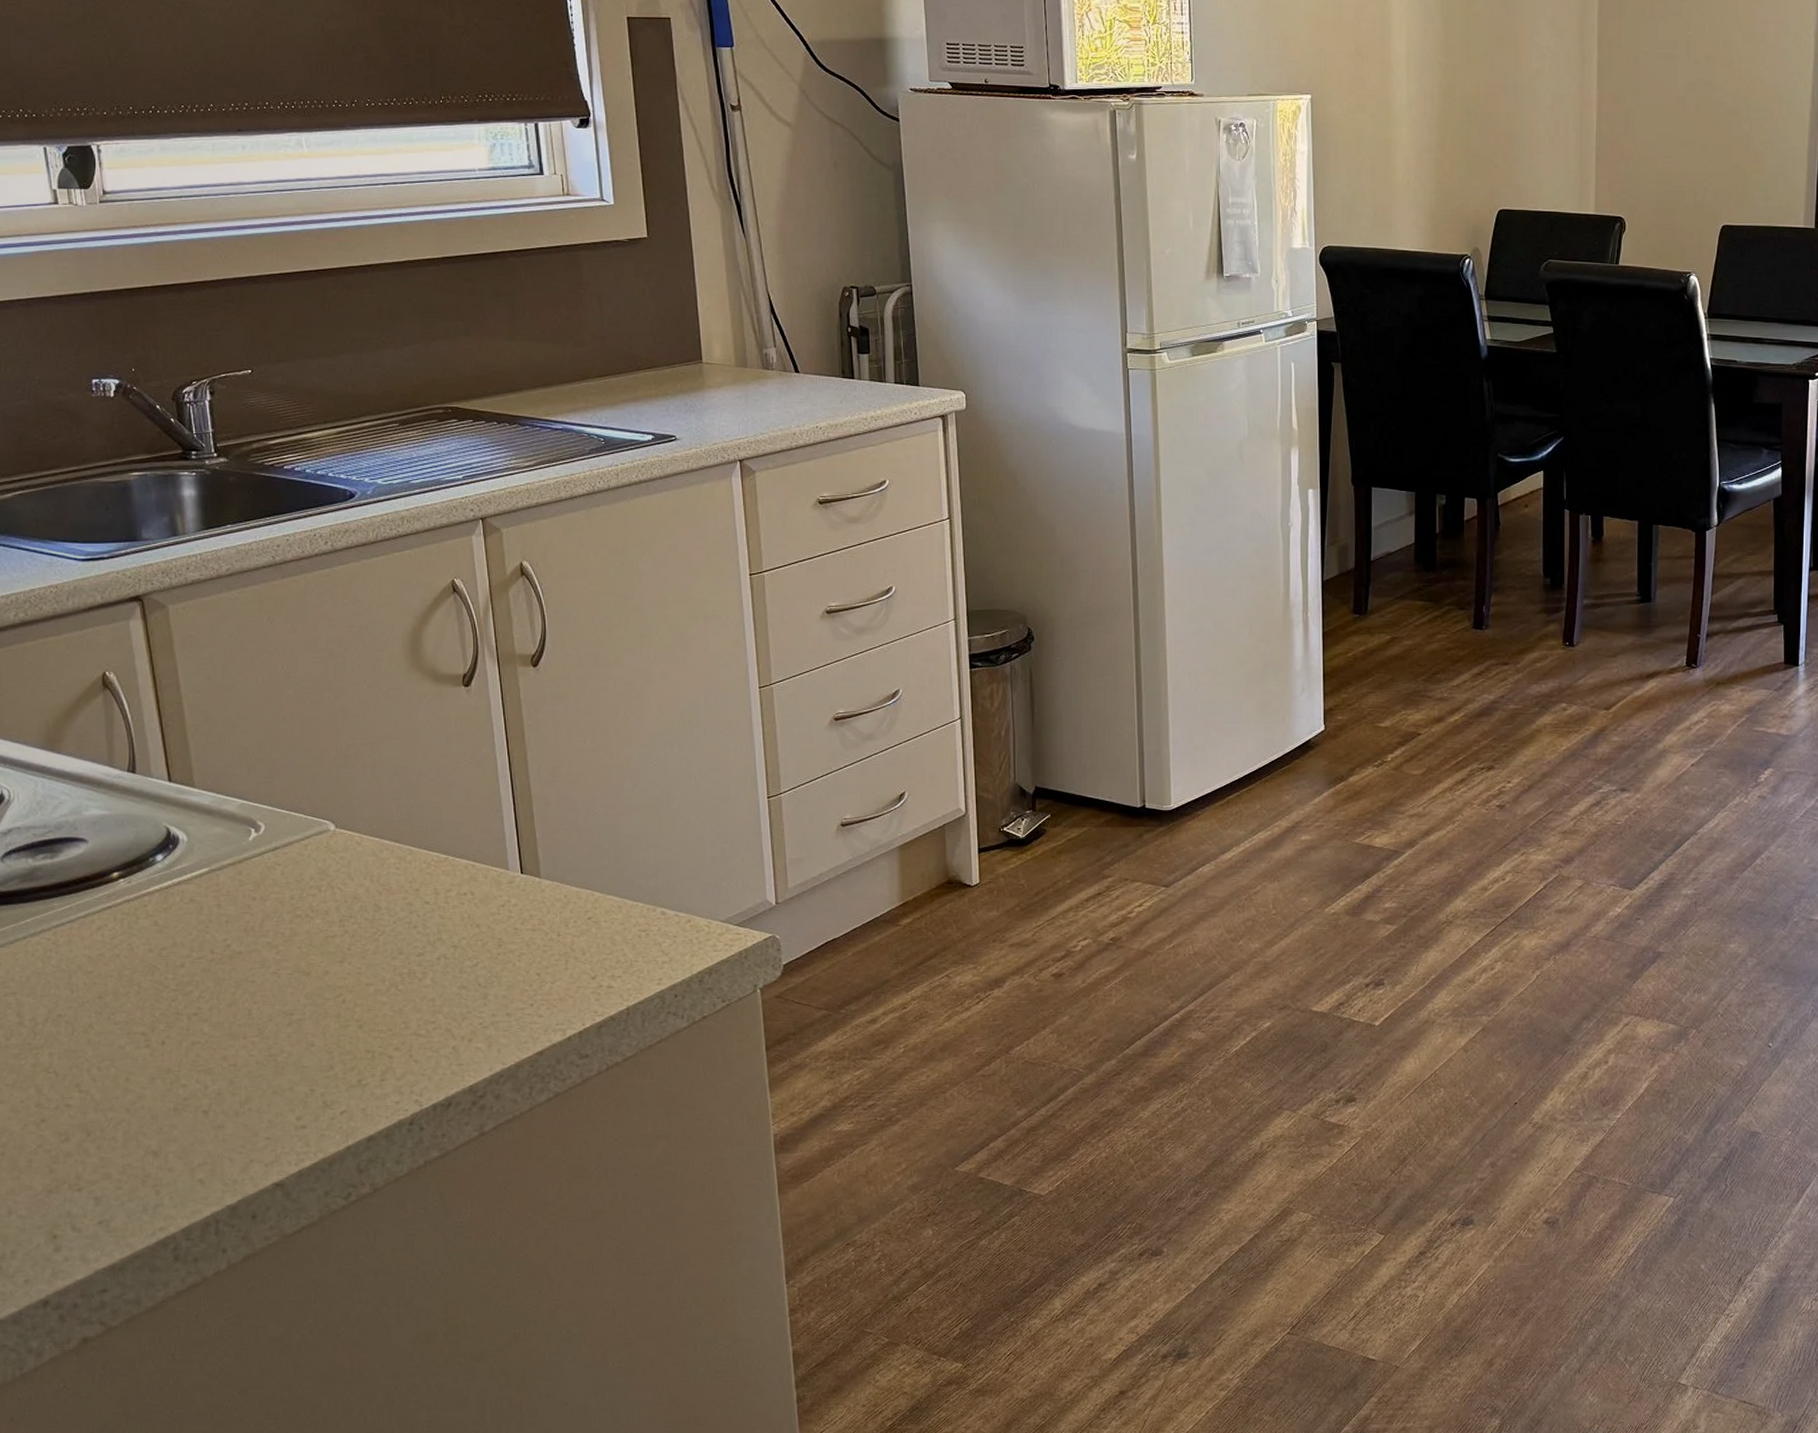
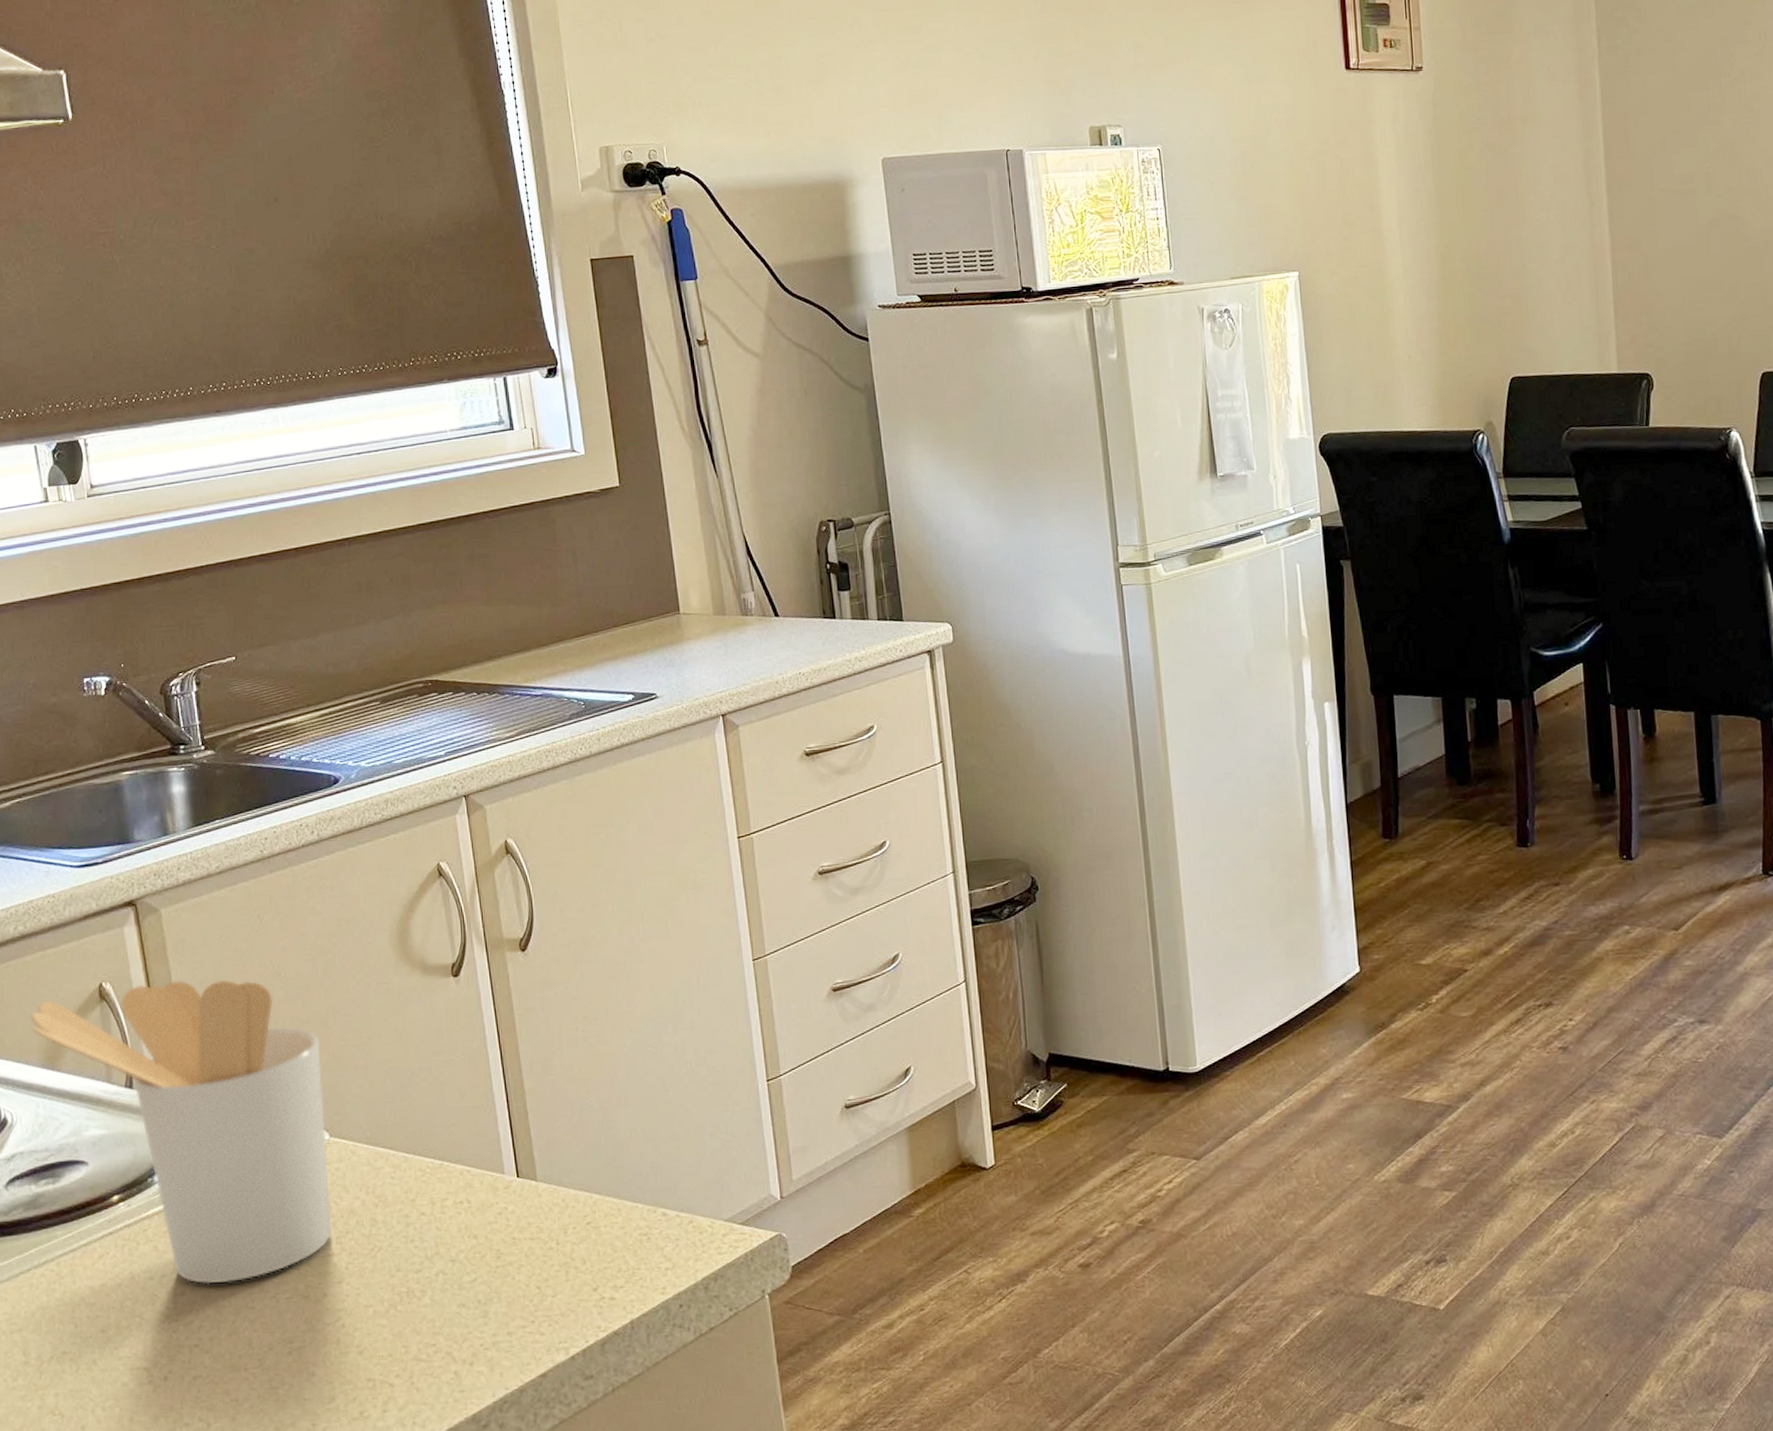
utensil holder: none [30,674,336,958] -> present [31,979,333,1284]

